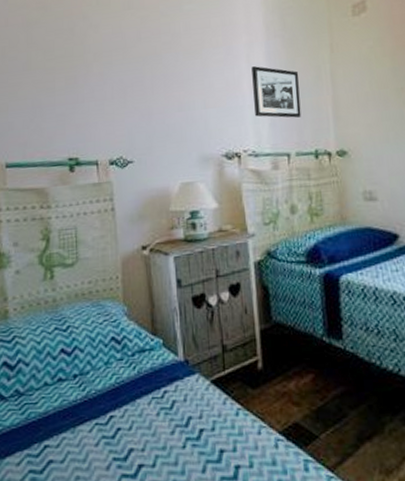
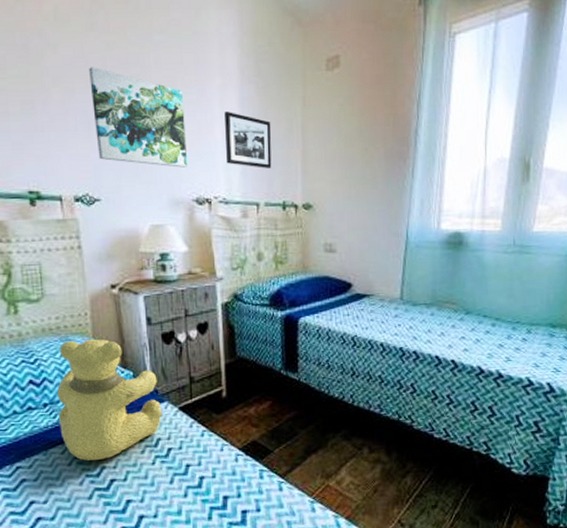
teddy bear: none [86,303,193,441] -> present [56,339,162,461]
wall art: none [125,40,216,125] -> present [89,67,187,168]

